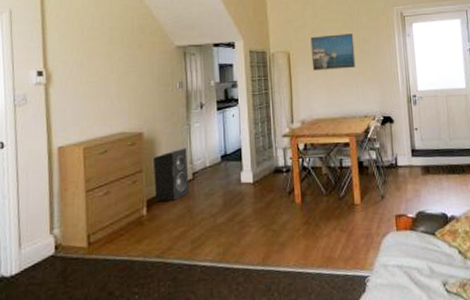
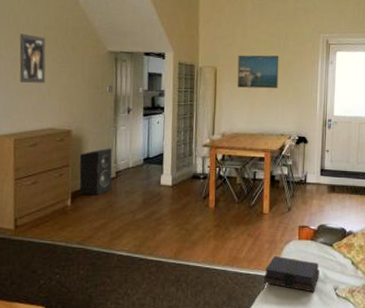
wall art: none [85,37,113,87] -> present [19,33,46,83]
book: none [362,251,425,291] -> present [263,255,320,293]

